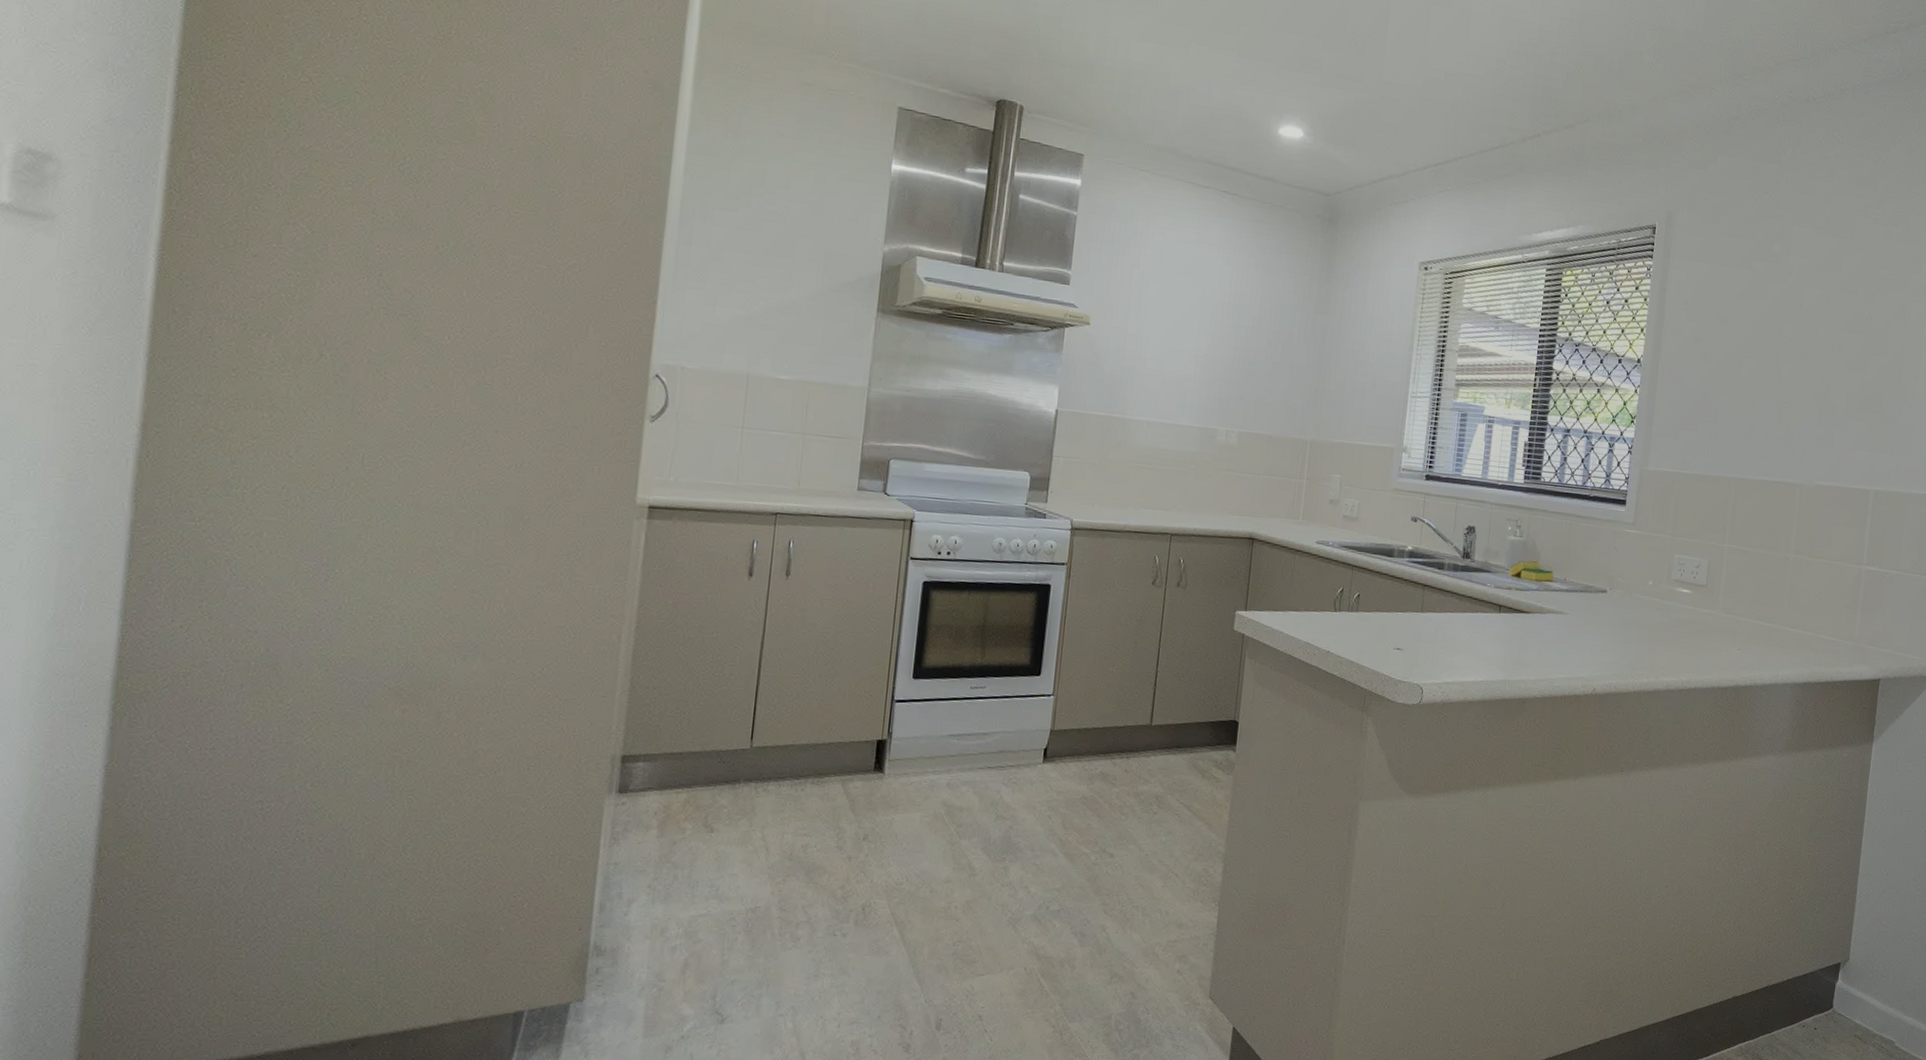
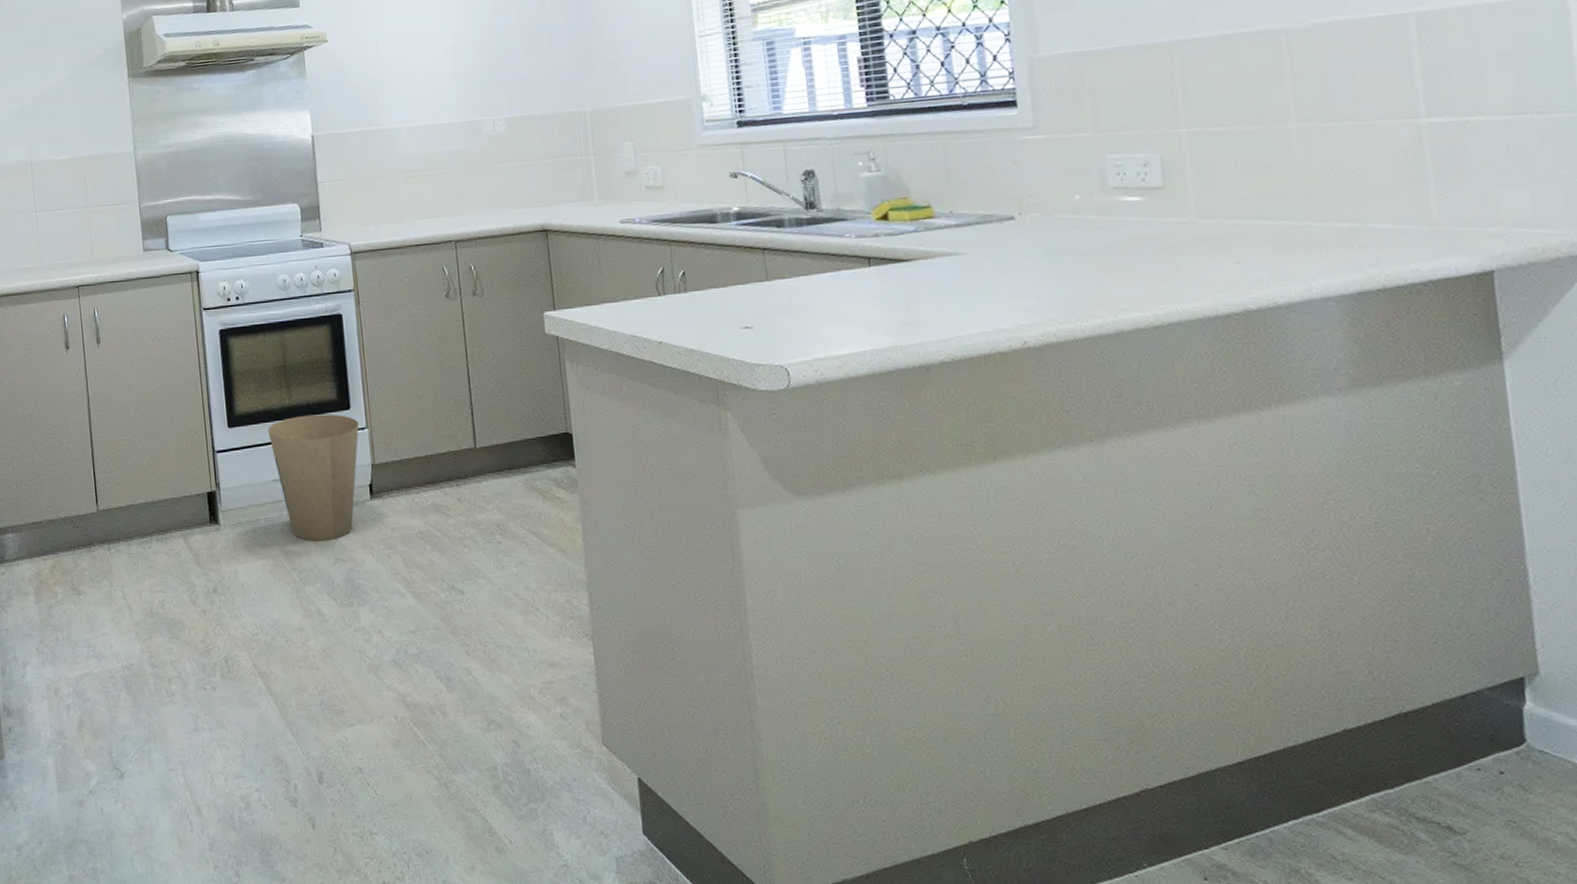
trash can: none [953,675,1046,798] -> present [267,414,359,541]

